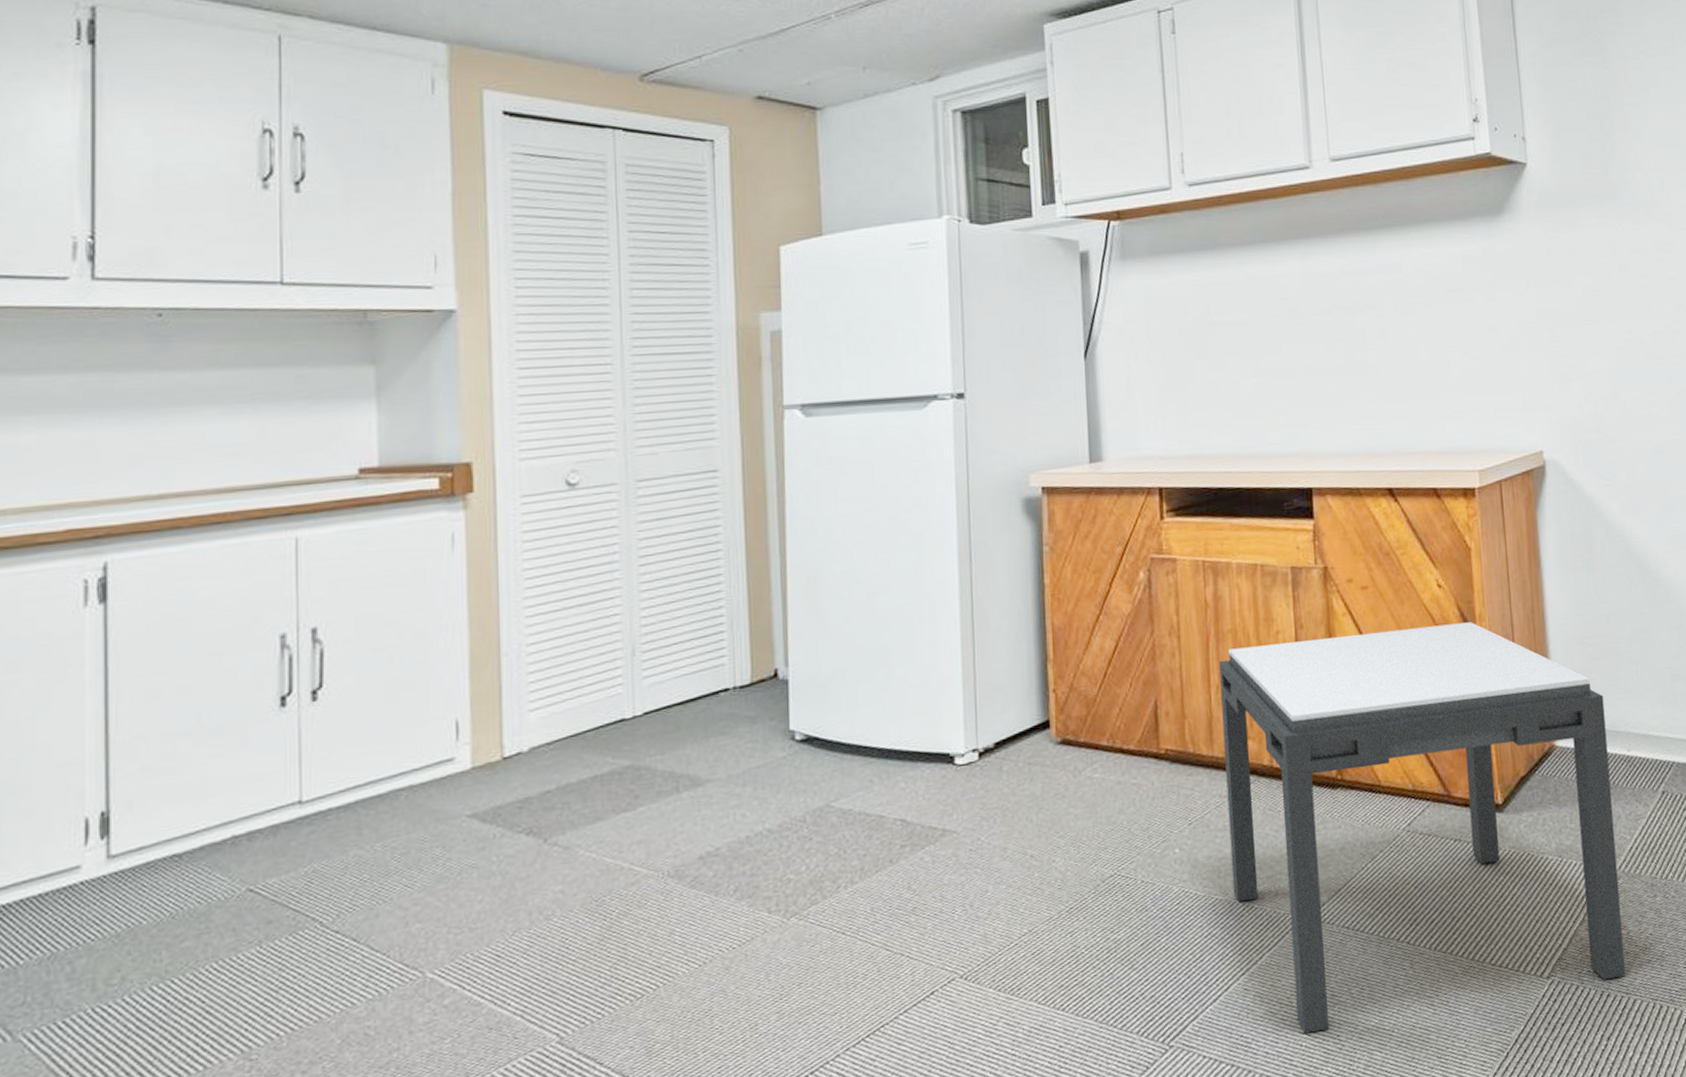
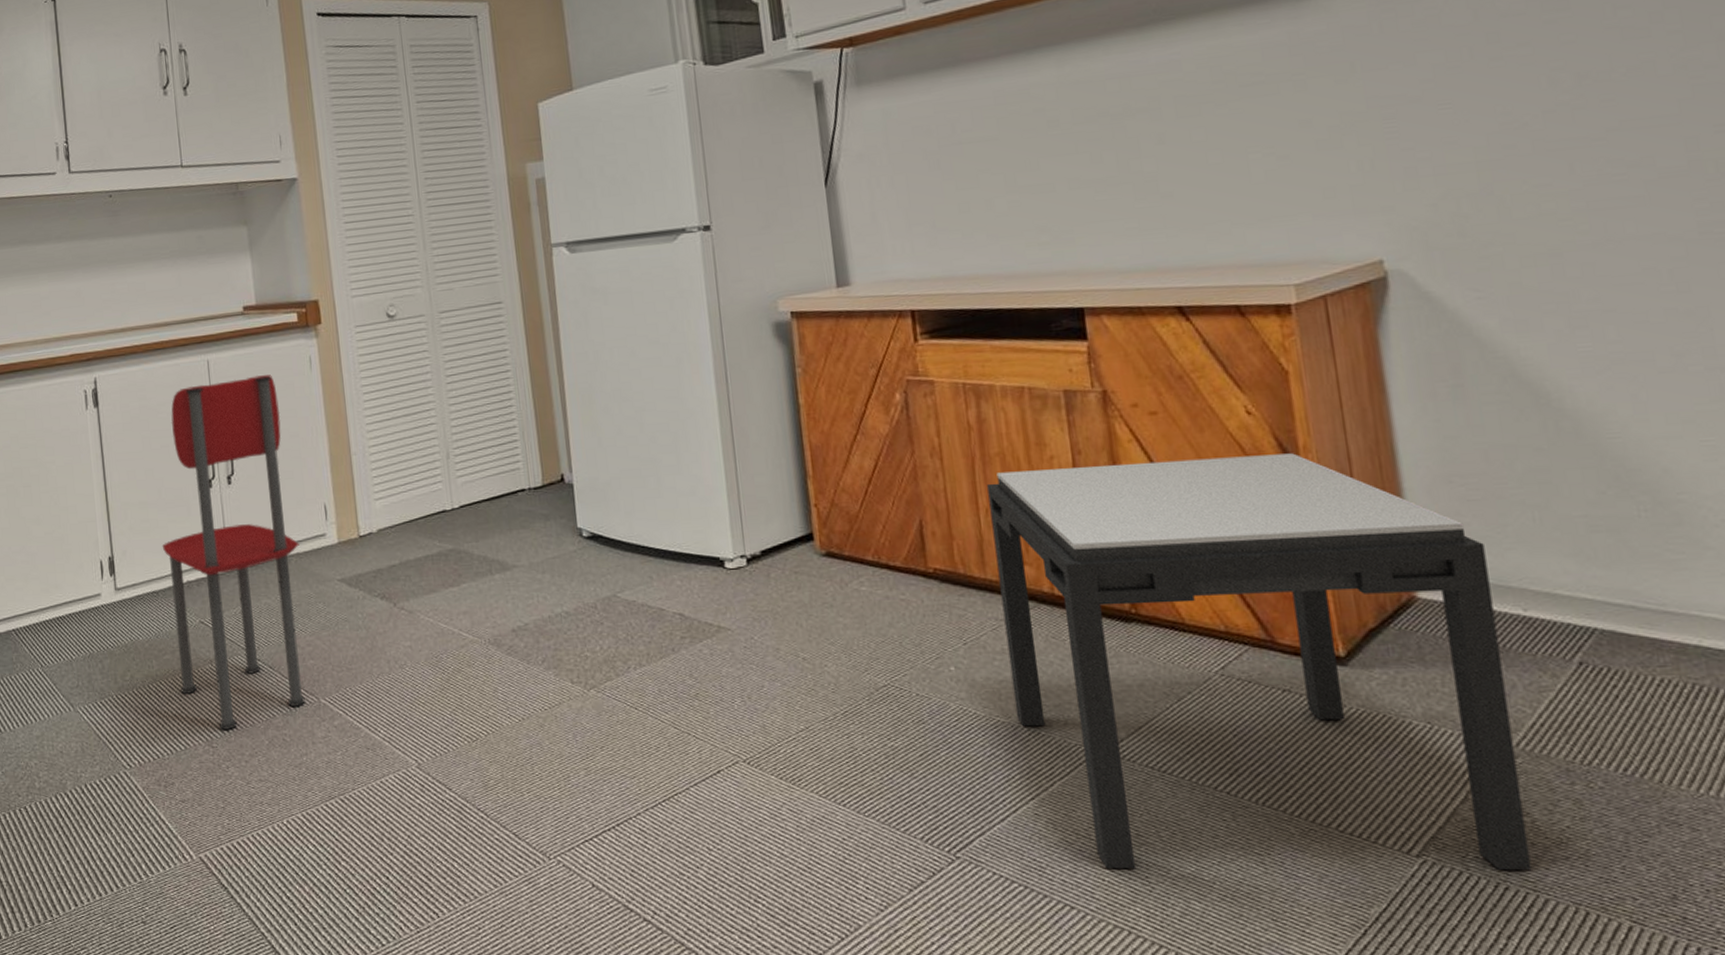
dining chair: none [195,556,414,1034] -> present [162,375,305,730]

